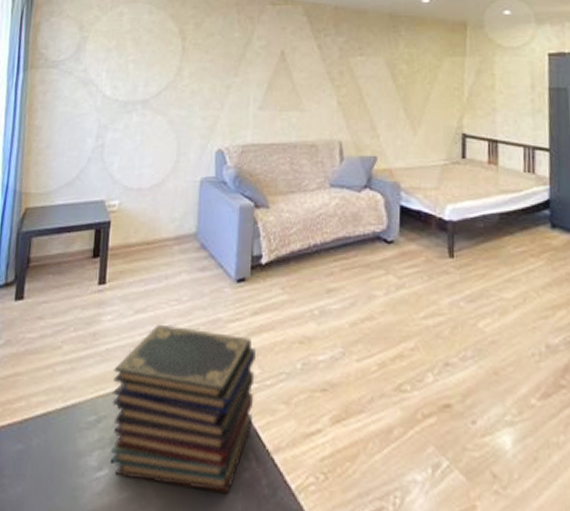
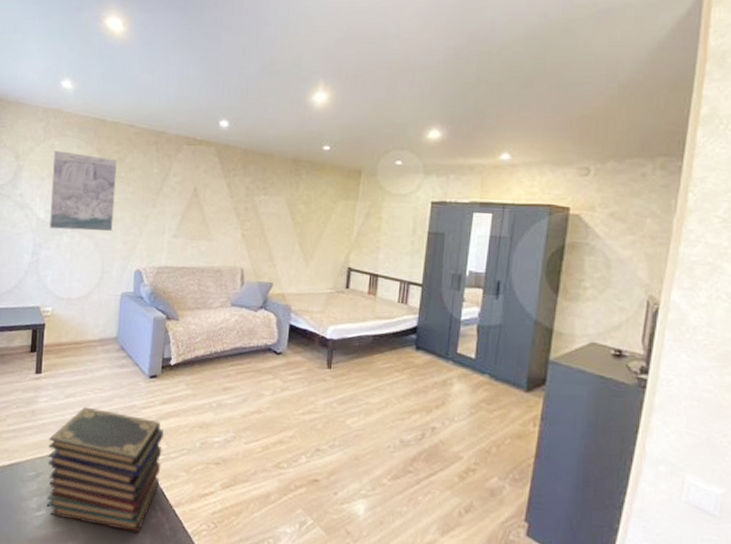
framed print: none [117,18,193,107] -> present [49,150,117,232]

